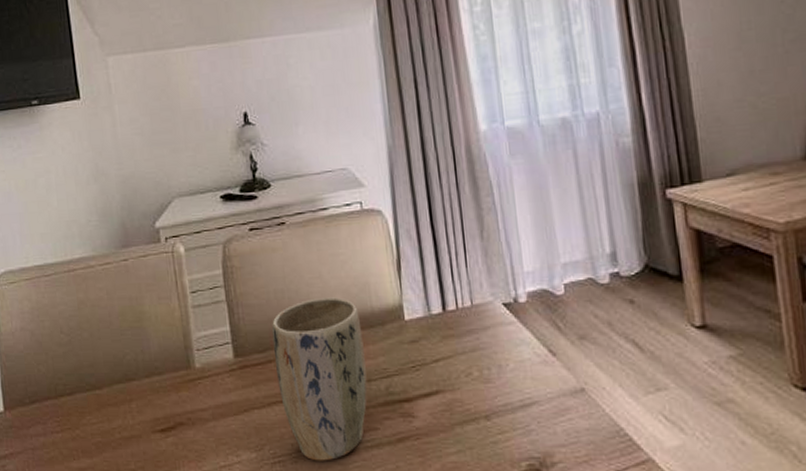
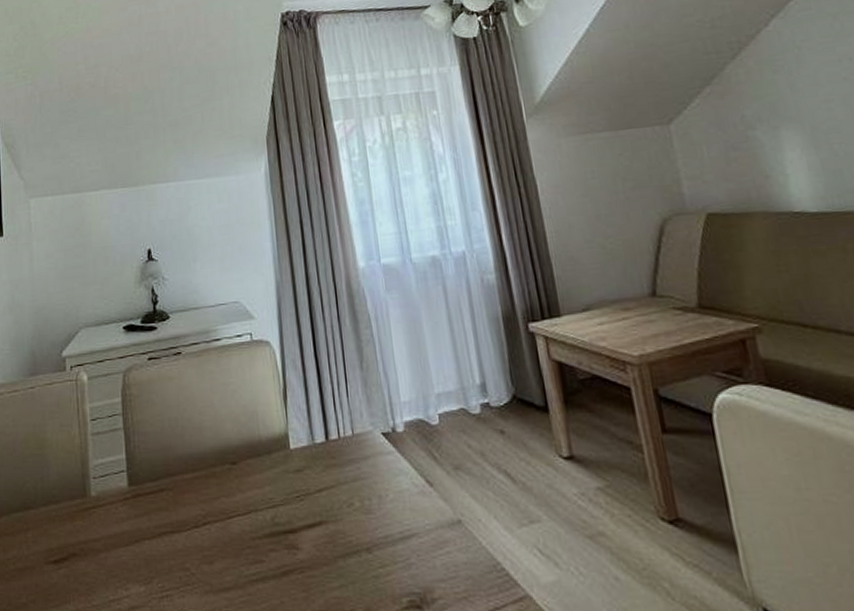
plant pot: present [271,297,367,461] -> none [164,426,254,596]

